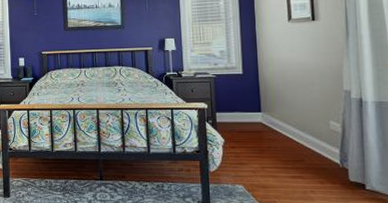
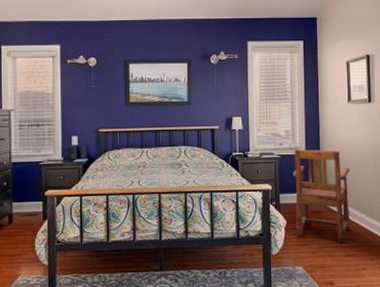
armchair: none [229,69,296,164] -> present [292,149,351,244]

